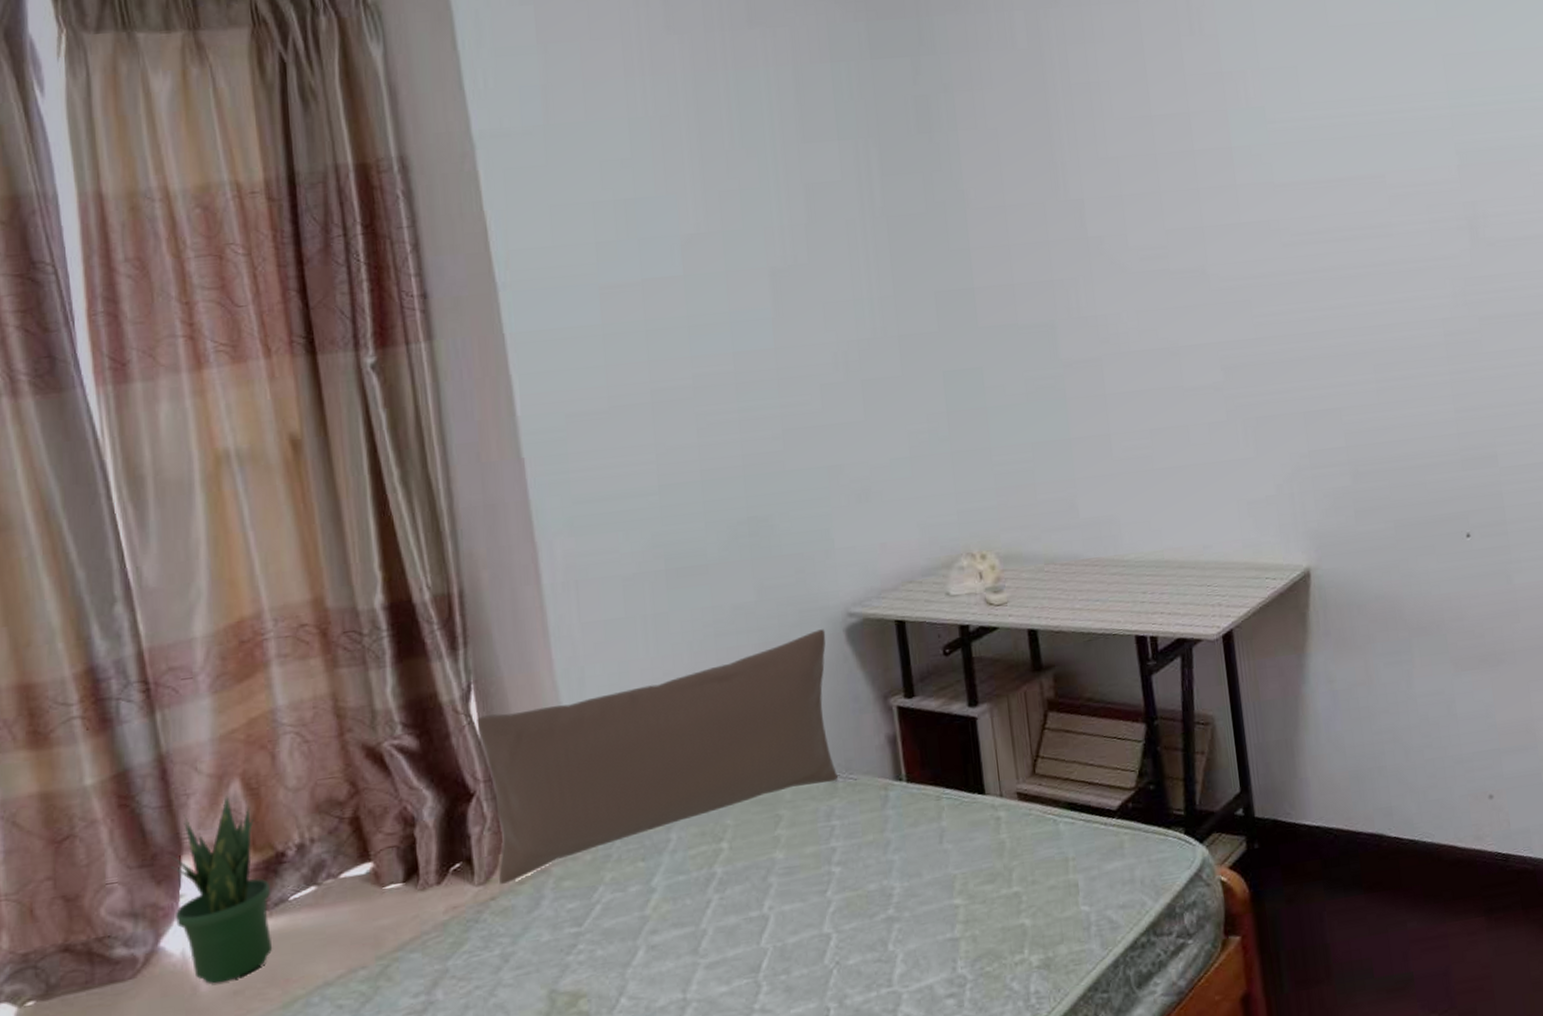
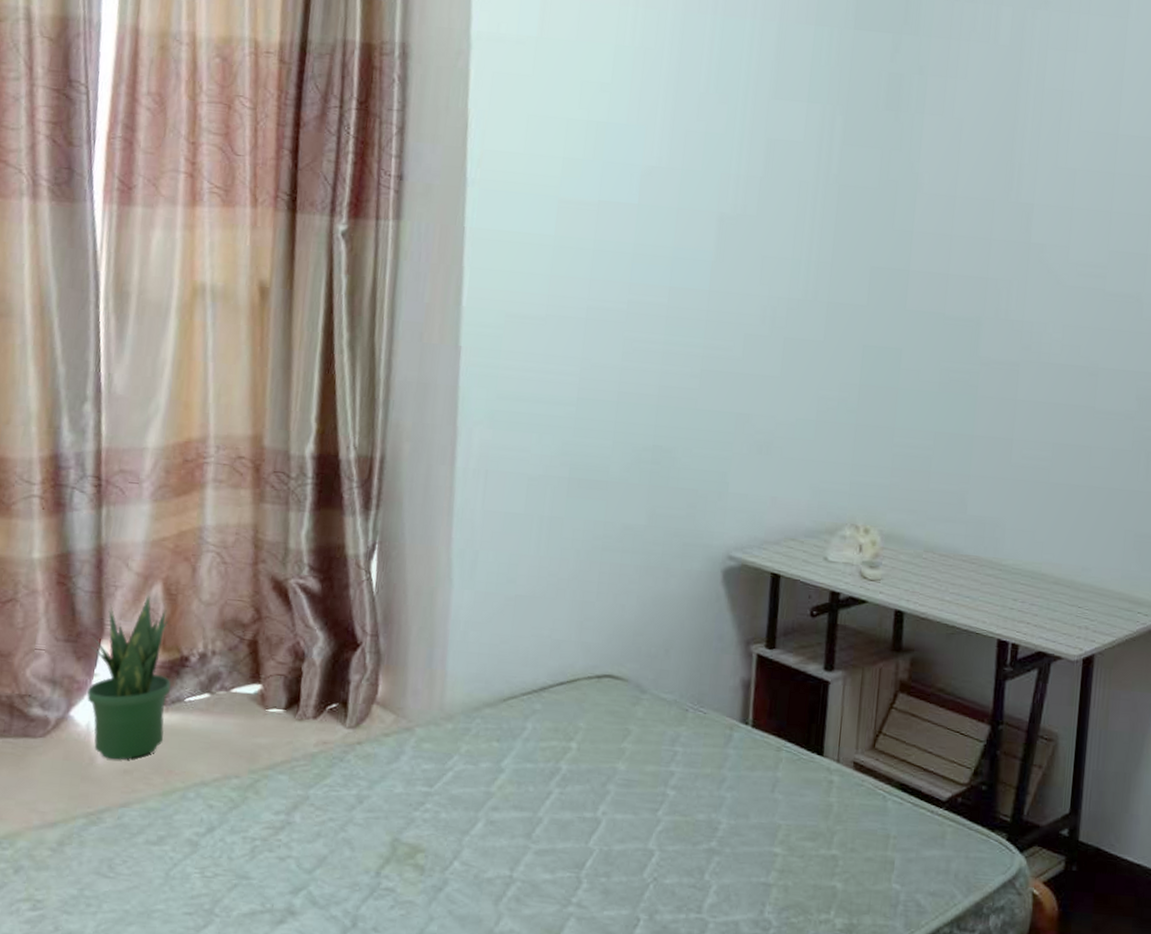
pillow: present [477,629,838,885] -> none [368,565,704,733]

